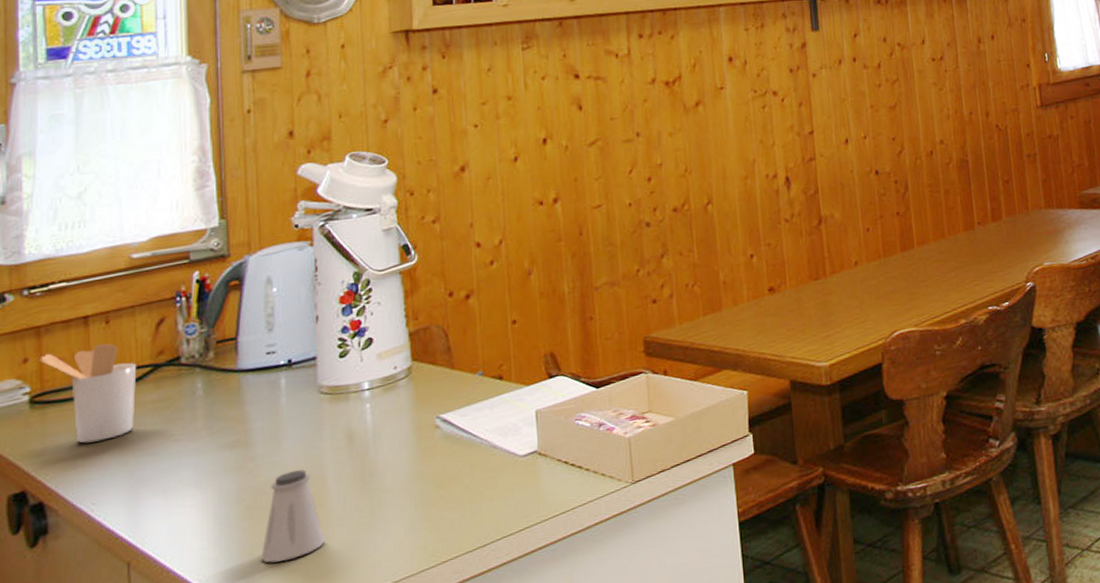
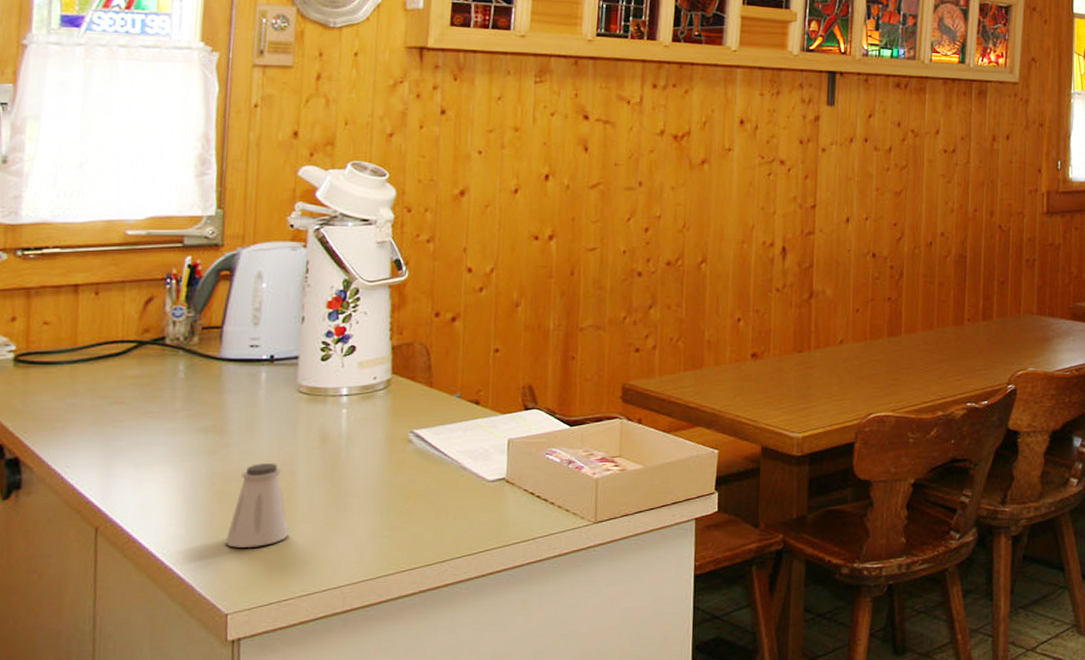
utensil holder: present [39,344,137,444] -> none [27,314,122,407]

